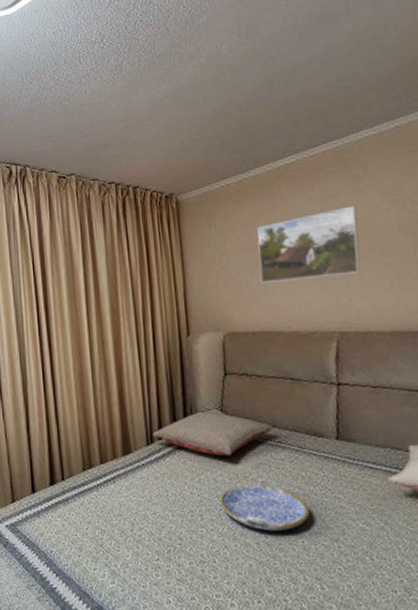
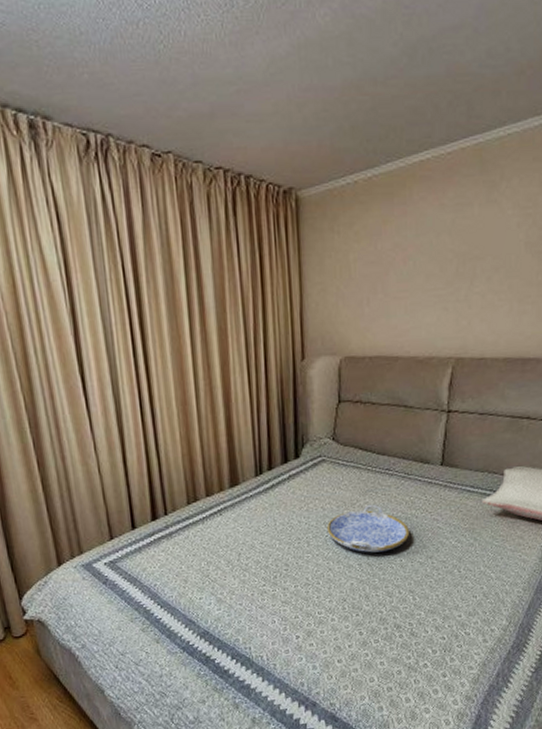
pillow: present [153,411,274,456] -> none [262,440,383,485]
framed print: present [256,205,361,283] -> none [382,217,487,302]

